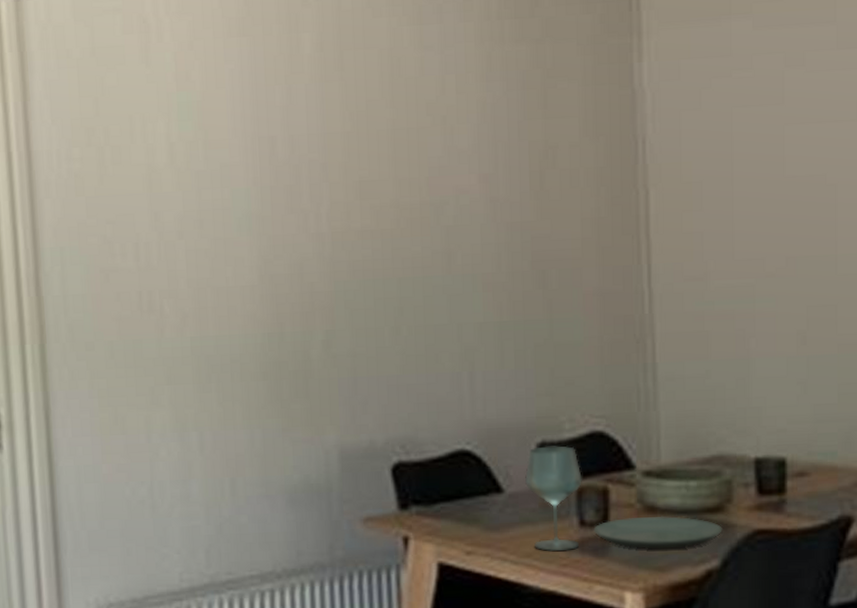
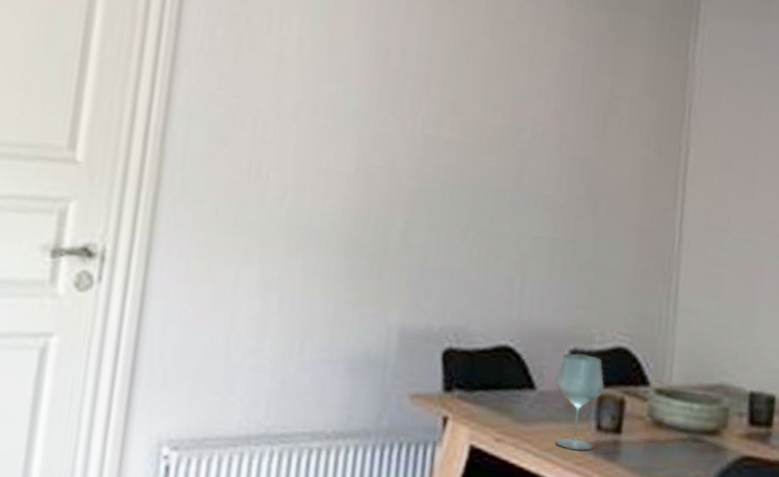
plate: present [593,516,722,549] -> none [607,428,716,463]

